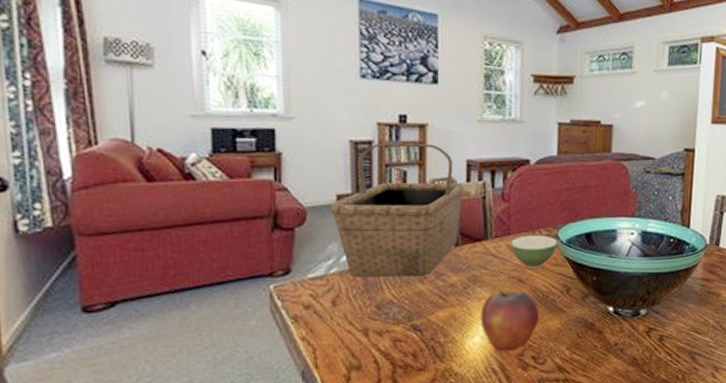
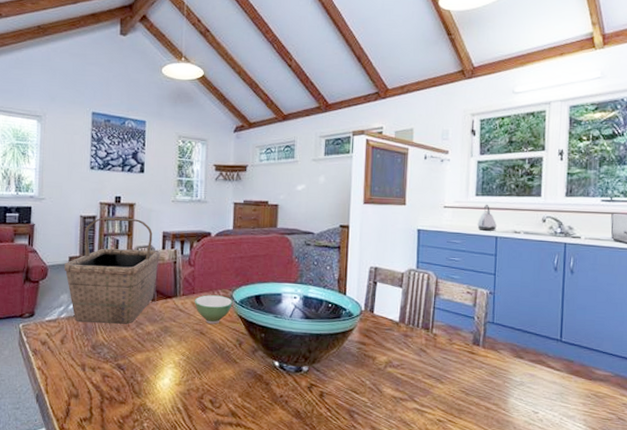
fruit: present [480,289,539,352] -> none [169,339,216,394]

